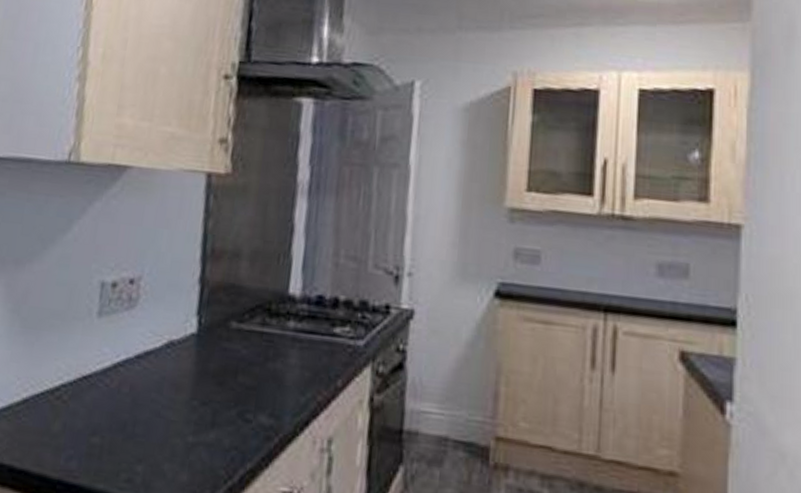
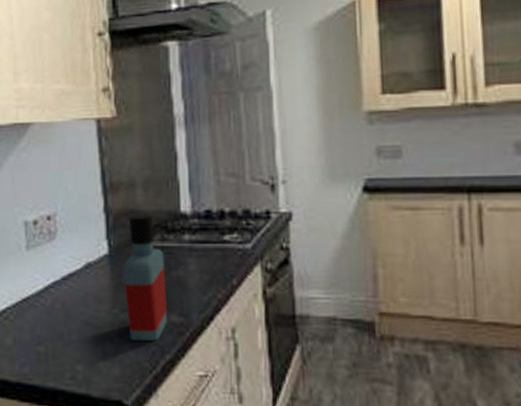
bottle: none [207,289,263,445] -> present [122,213,167,342]

